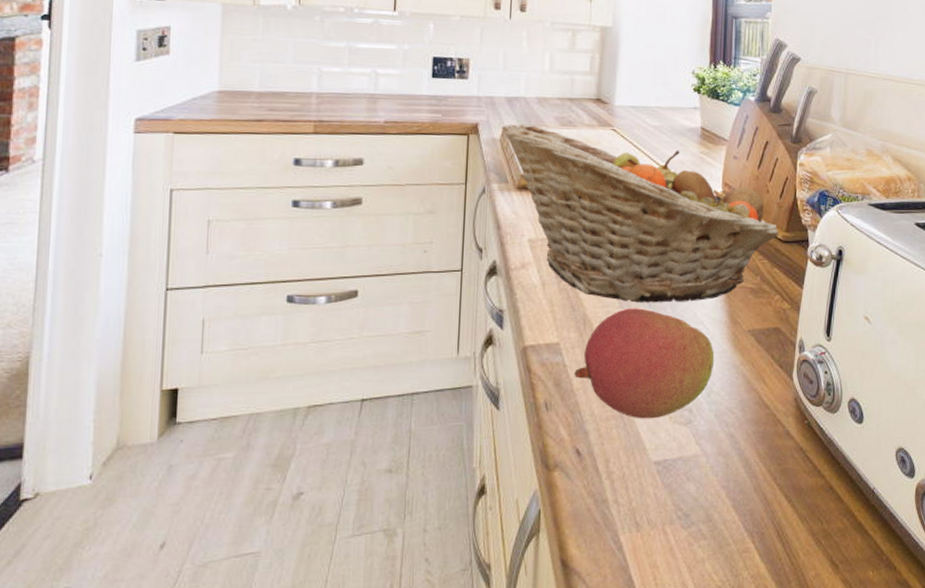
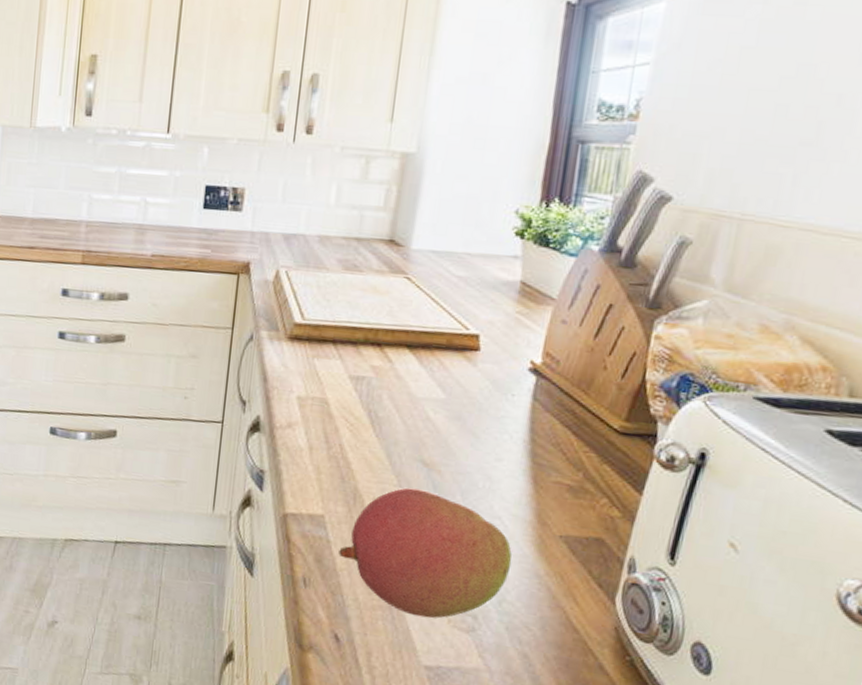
fruit basket: present [502,123,779,303] -> none [276,264,616,492]

